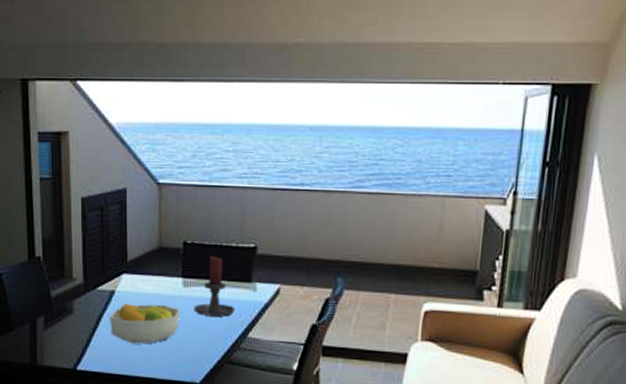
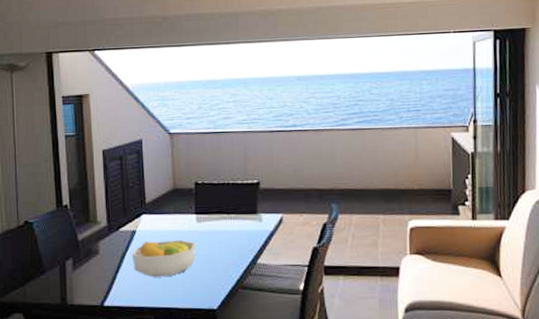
candle holder: present [193,256,235,317] -> none [207,193,245,247]

